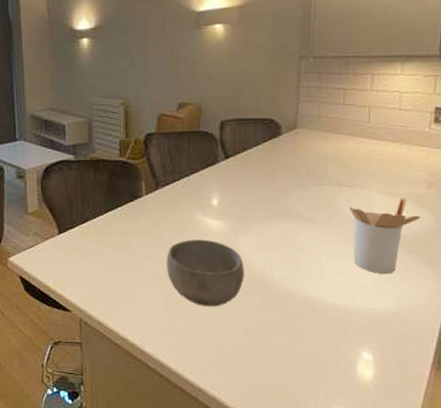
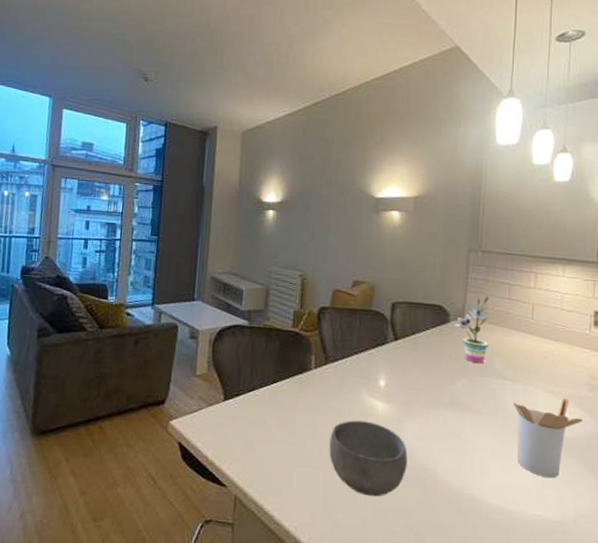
potted plant: none [286,105,323,172] -> present [454,297,489,363]

